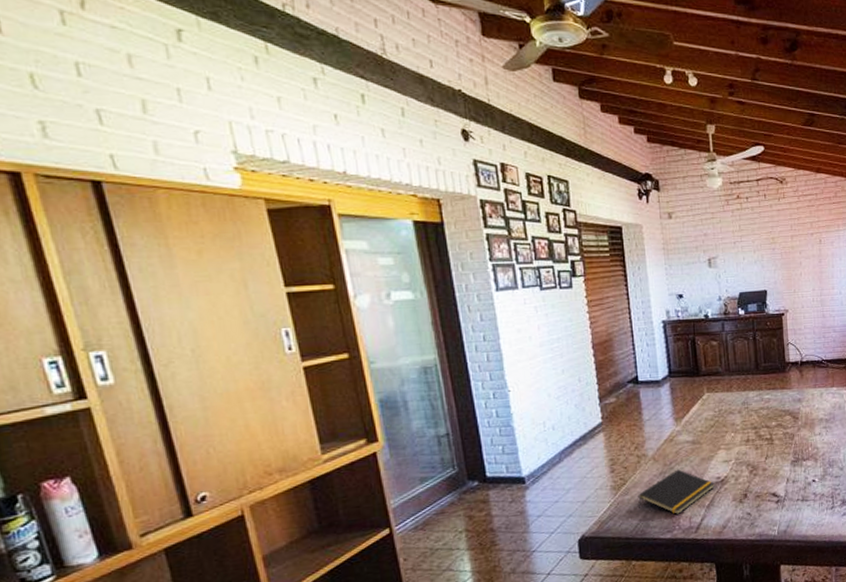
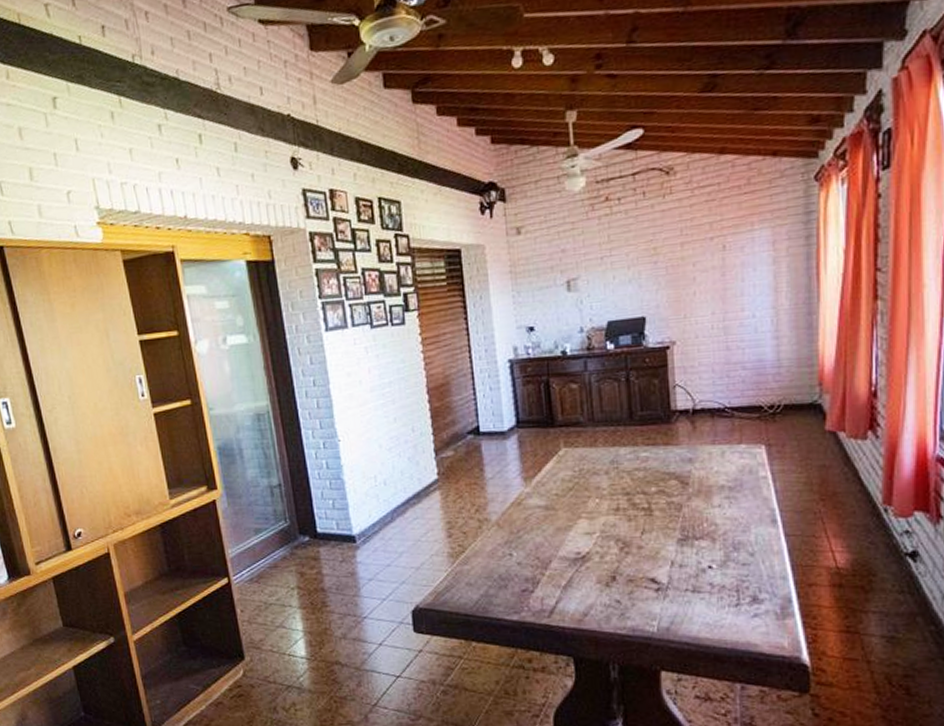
notepad: present [638,469,715,514] -> none [479,539,573,593]

